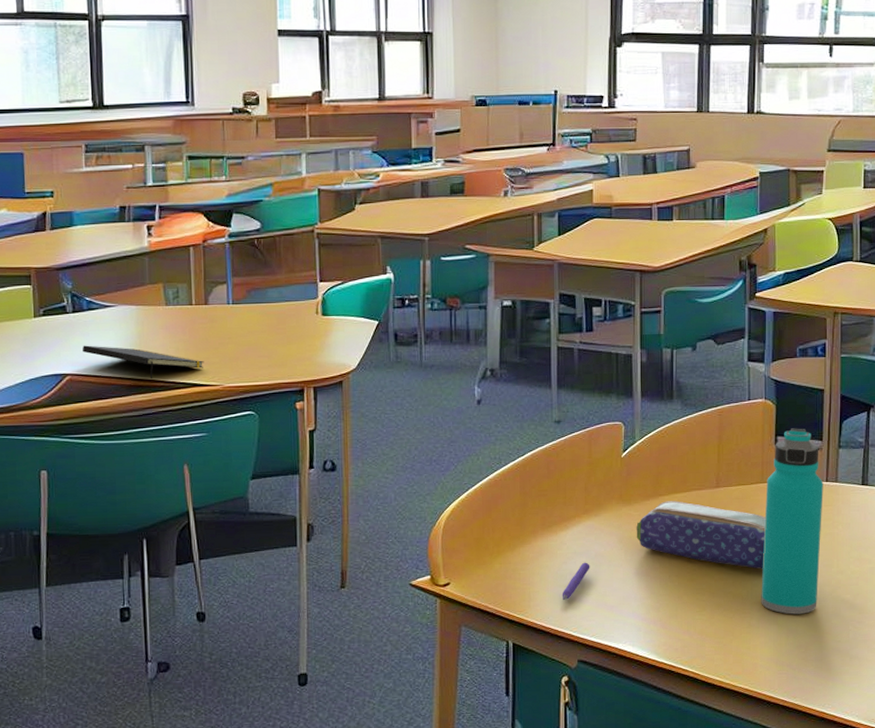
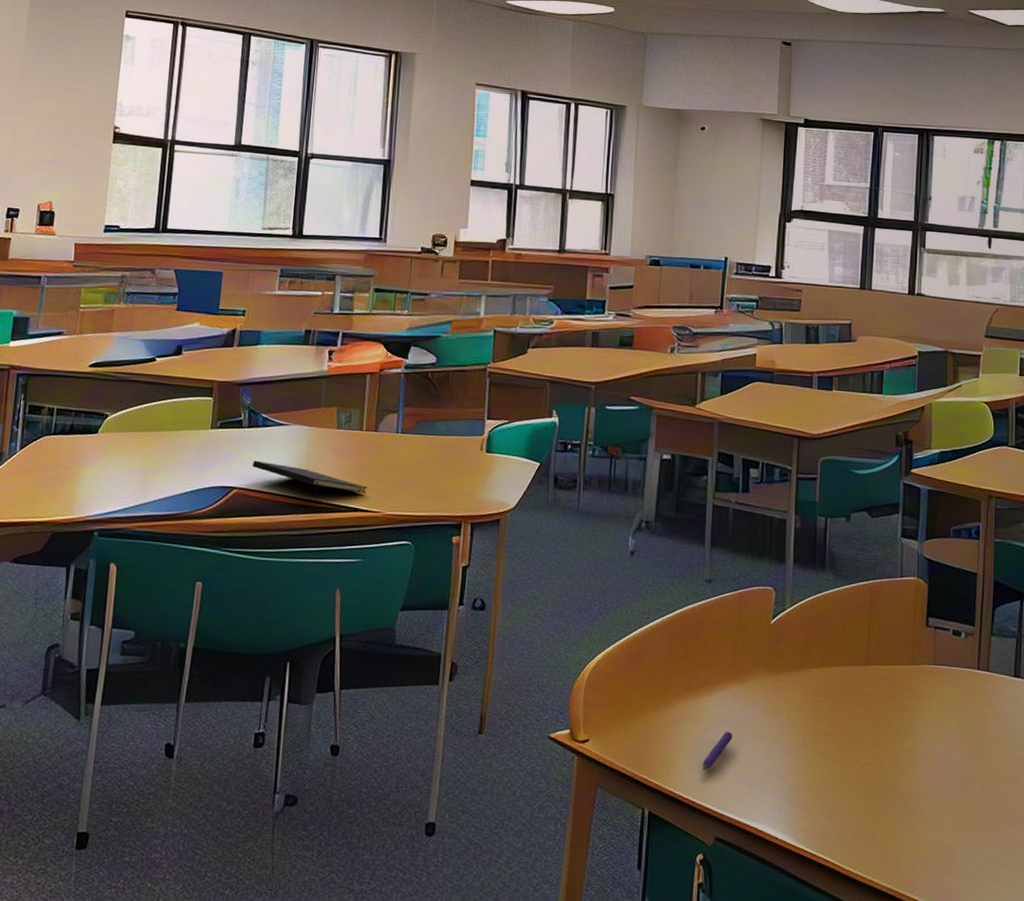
pencil case: present [636,501,766,569] -> none [781,674,915,757]
water bottle: present [761,428,824,615] -> none [907,610,975,811]

